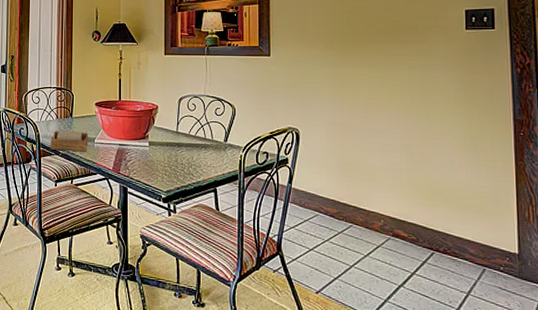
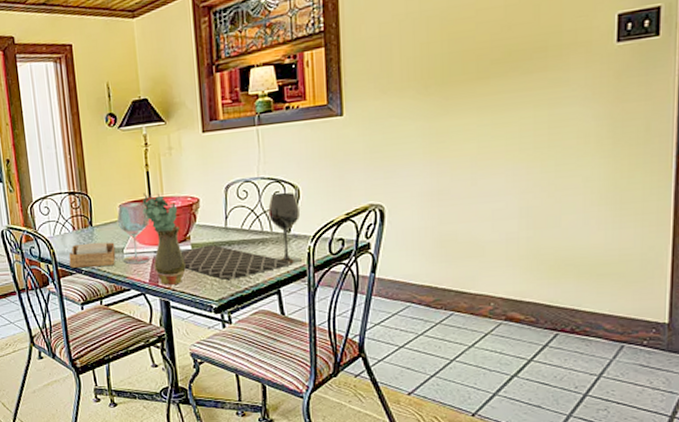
wine glass: none [92,102,118,153] -> present [116,201,151,265]
vase: none [113,96,143,174] -> present [142,193,186,285]
placemat: none [141,144,228,175] -> present [181,245,293,280]
wineglass: none [211,109,236,168] -> present [268,192,302,264]

